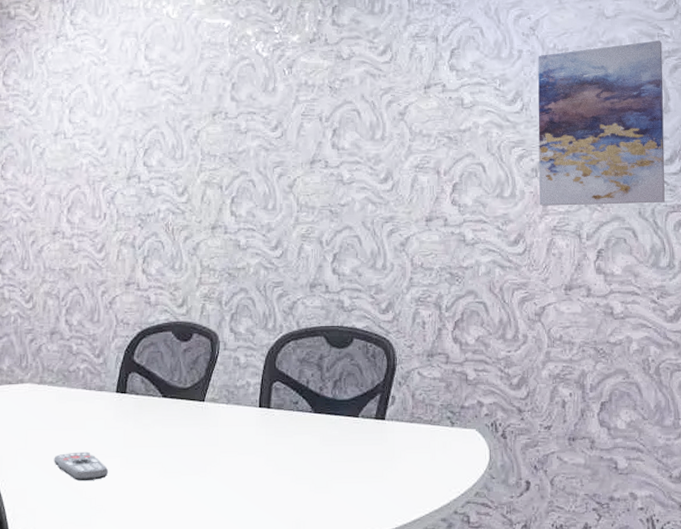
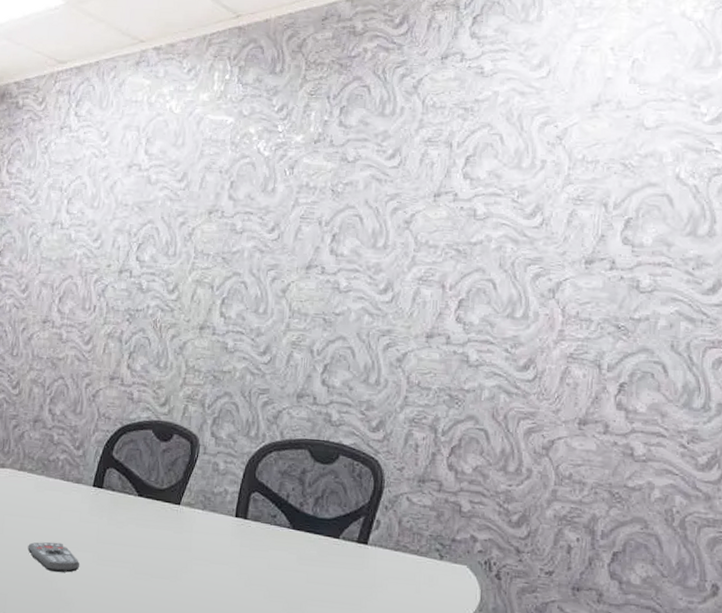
wall art: present [538,40,665,206] -> none [554,156,711,337]

